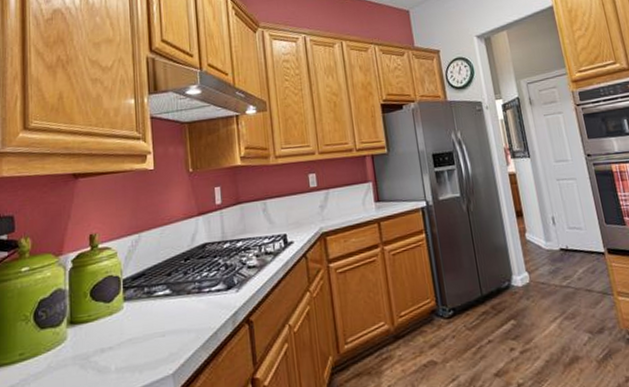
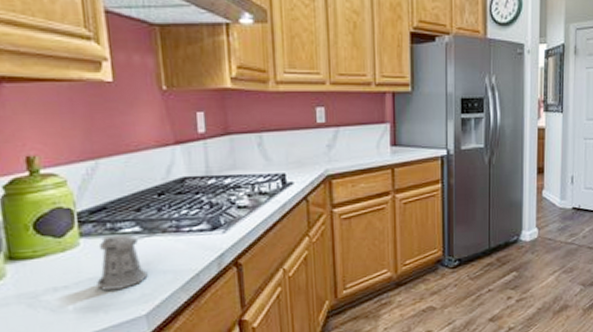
pepper shaker: none [135,294,184,351] -> present [97,232,158,290]

